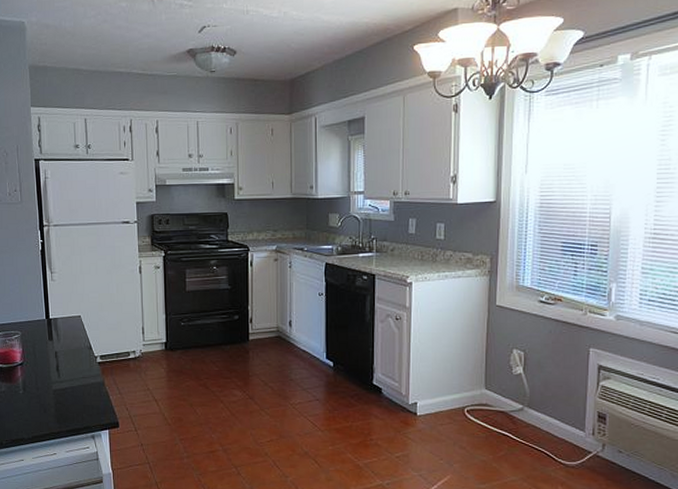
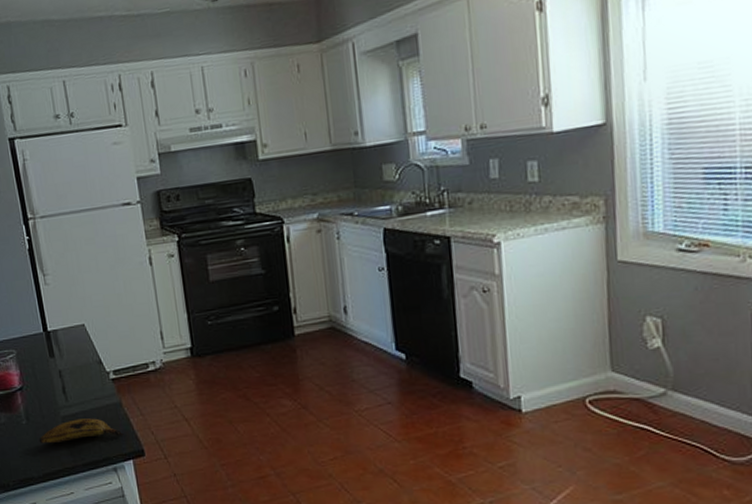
banana: none [32,393,104,411] -> present [39,418,125,443]

